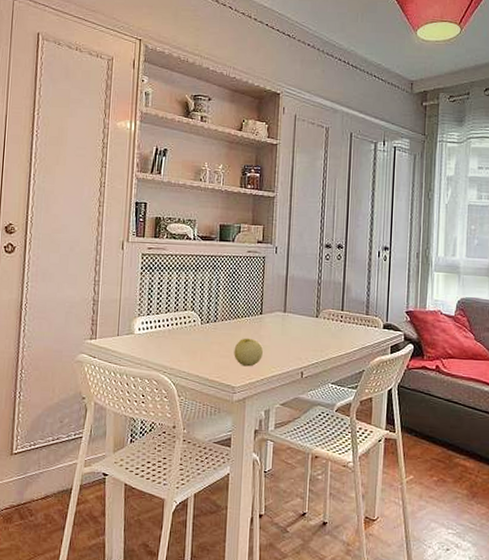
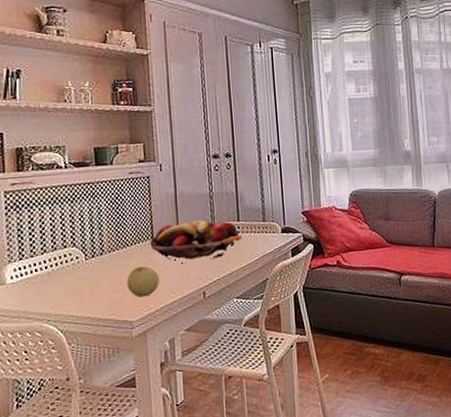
fruit basket: none [258,304,344,343] -> present [150,220,243,260]

